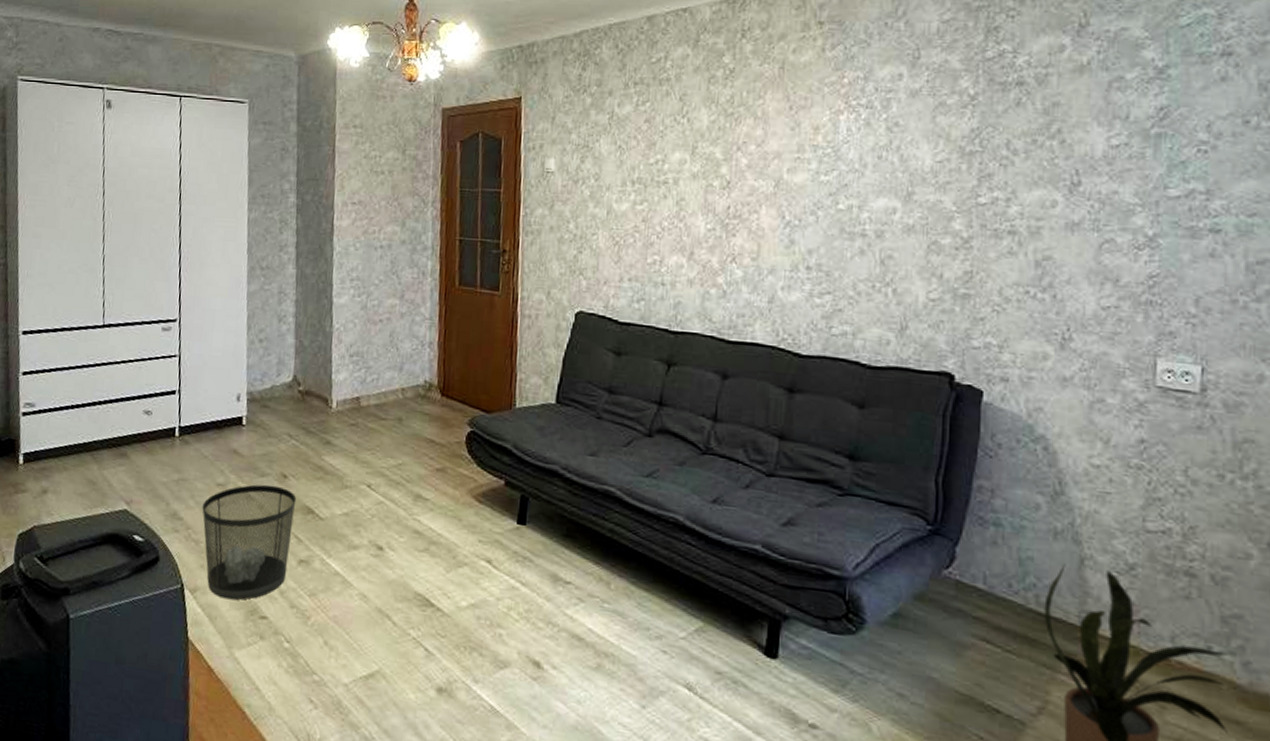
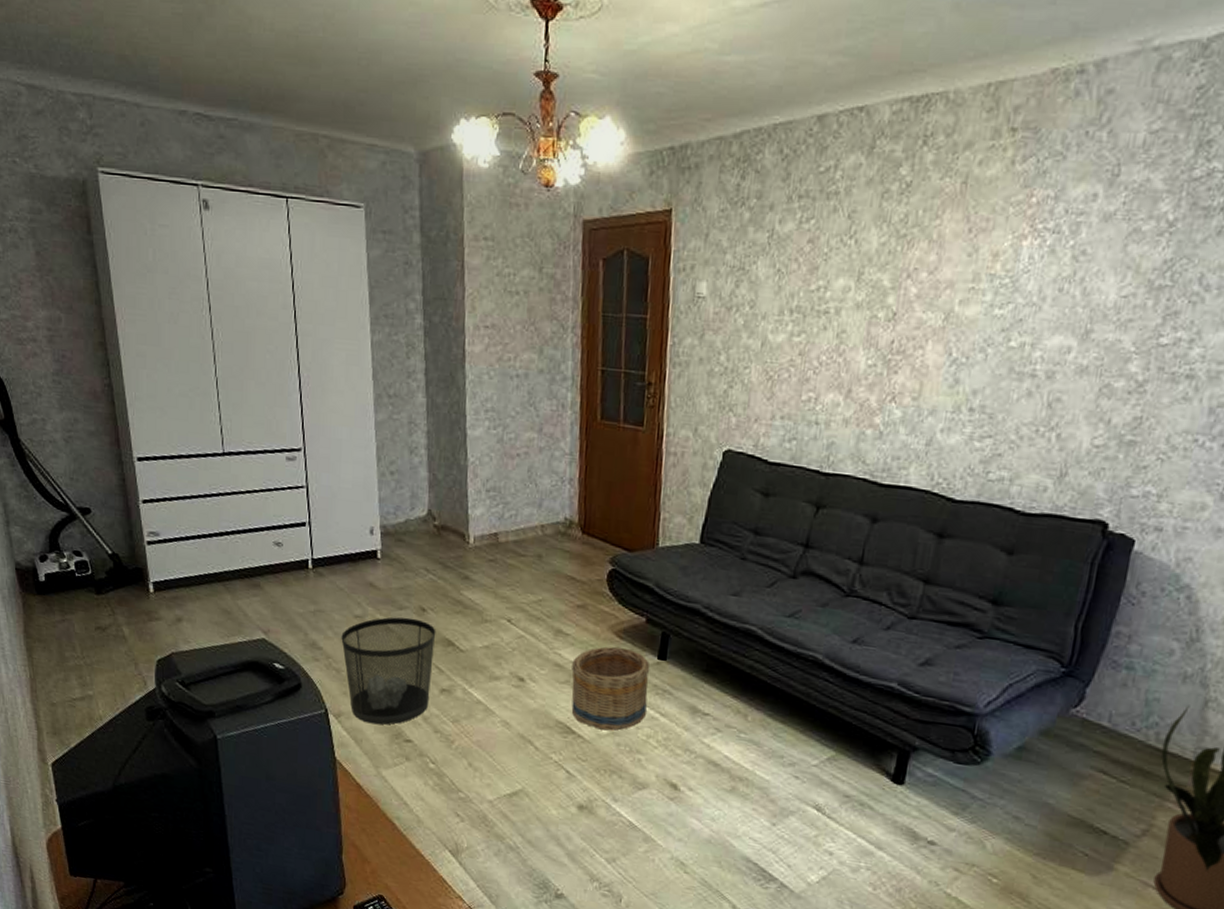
basket: none [430,511,510,603] -> present [571,646,650,731]

